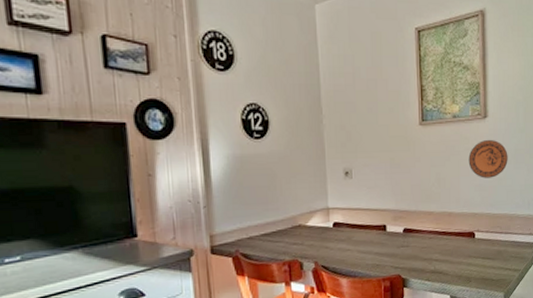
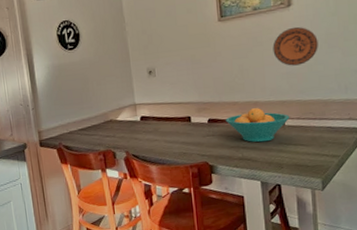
fruit bowl: none [420,219,480,255] -> present [225,108,290,143]

